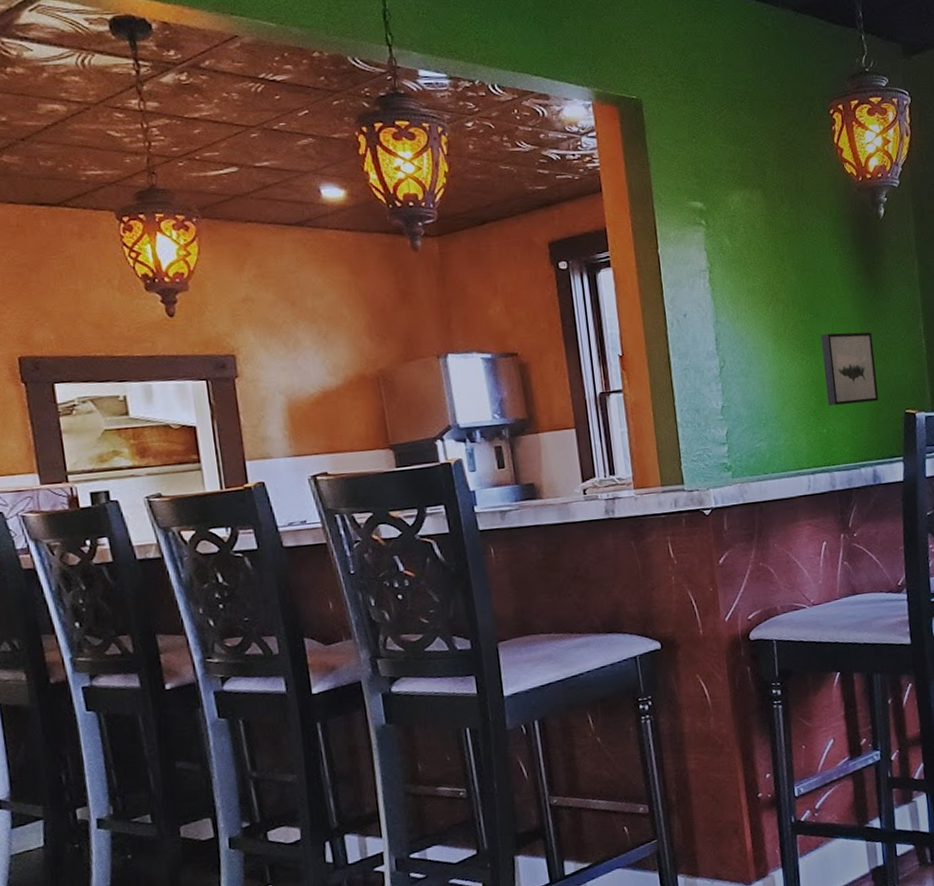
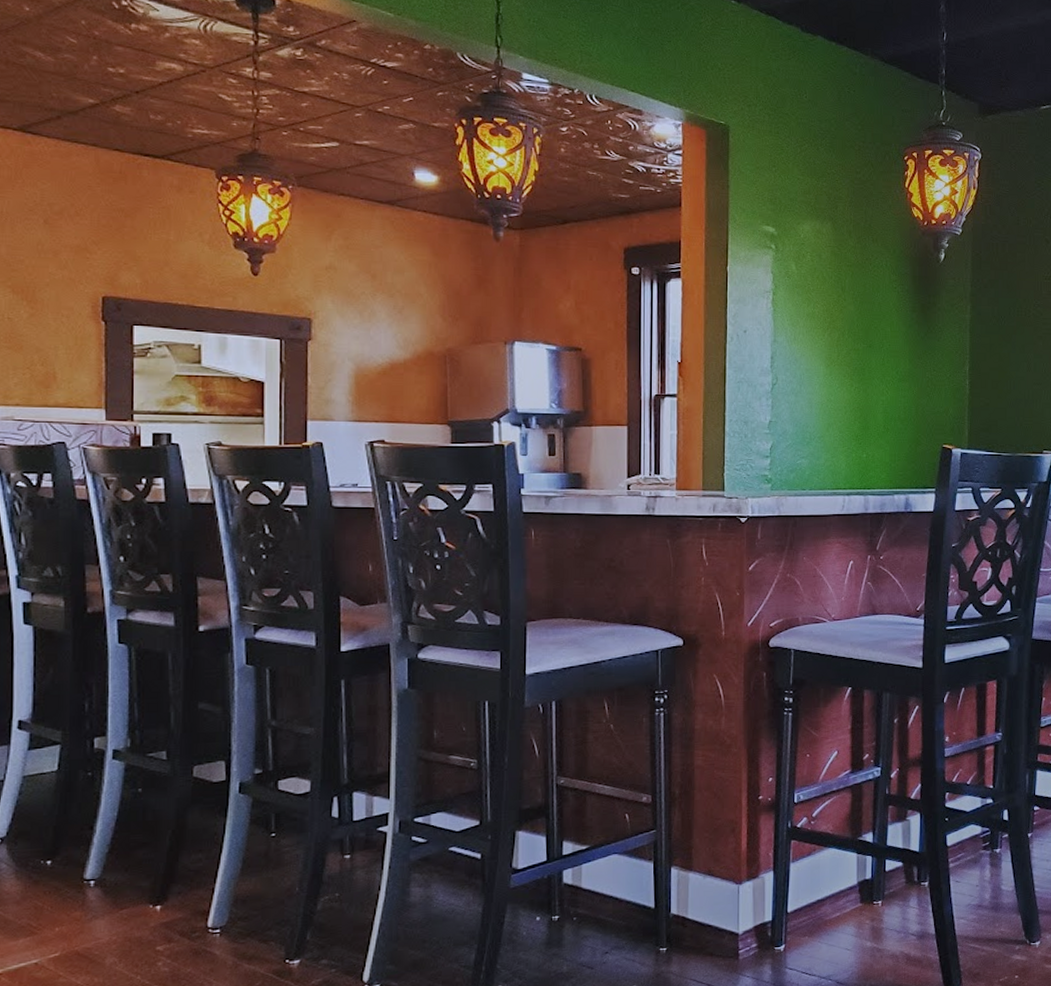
wall art: present [821,332,879,407] -> none [870,364,920,434]

